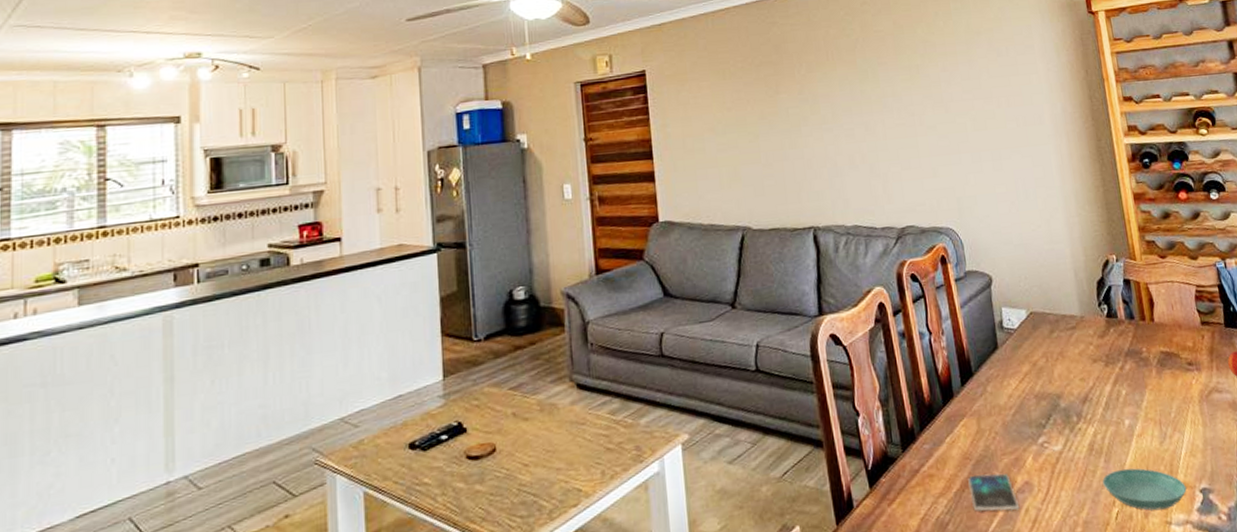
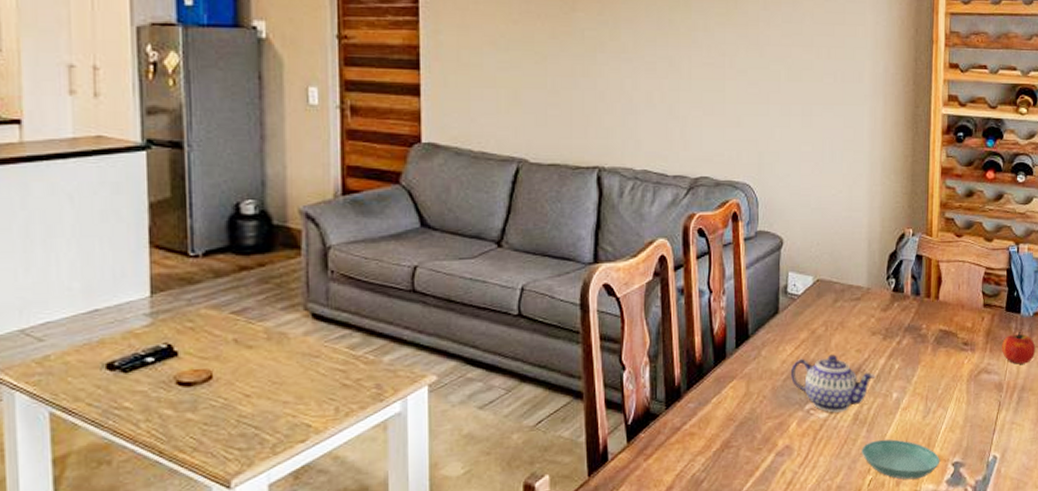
smartphone: present [968,473,1020,512] -> none [729,436,777,473]
teapot: none [1018,385,1104,445] -> present [790,354,876,413]

